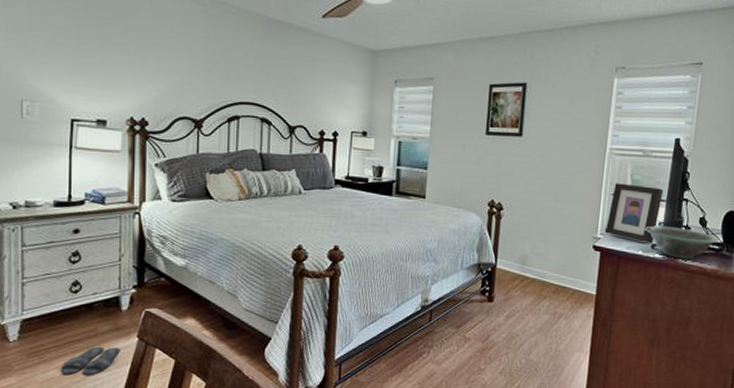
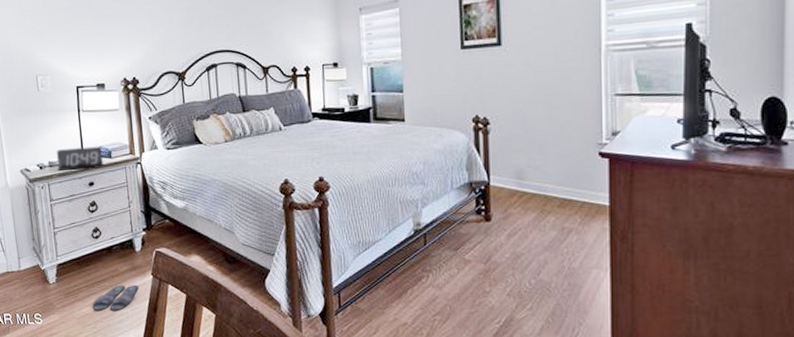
alarm clock: none [36,188,95,214] -> present [56,146,104,172]
picture frame: present [605,183,664,244] -> none [612,81,679,144]
decorative bowl: present [645,225,720,260] -> none [661,122,760,158]

